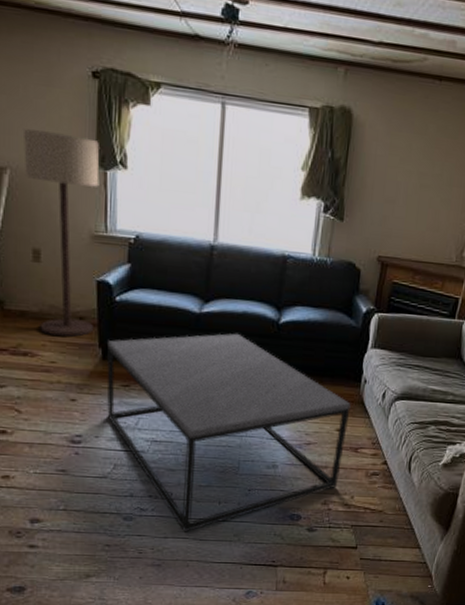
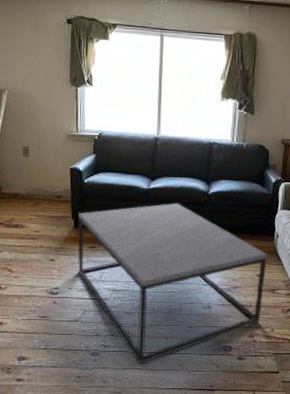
floor lamp: present [23,129,100,337] -> none [17,61,73,211]

